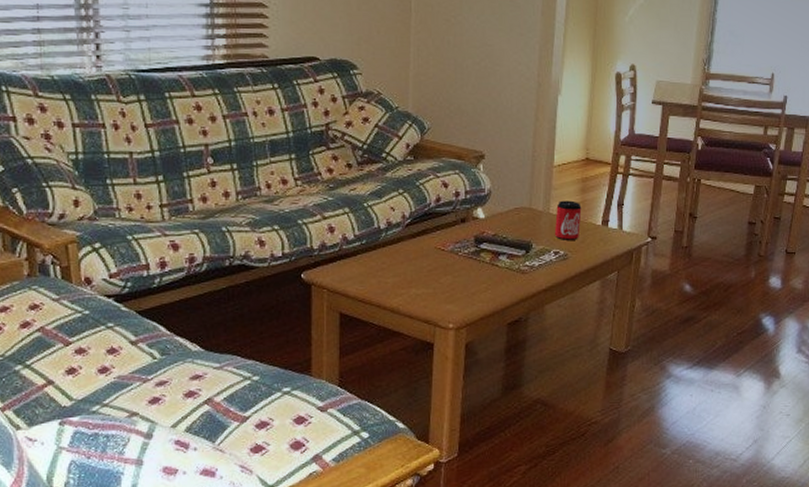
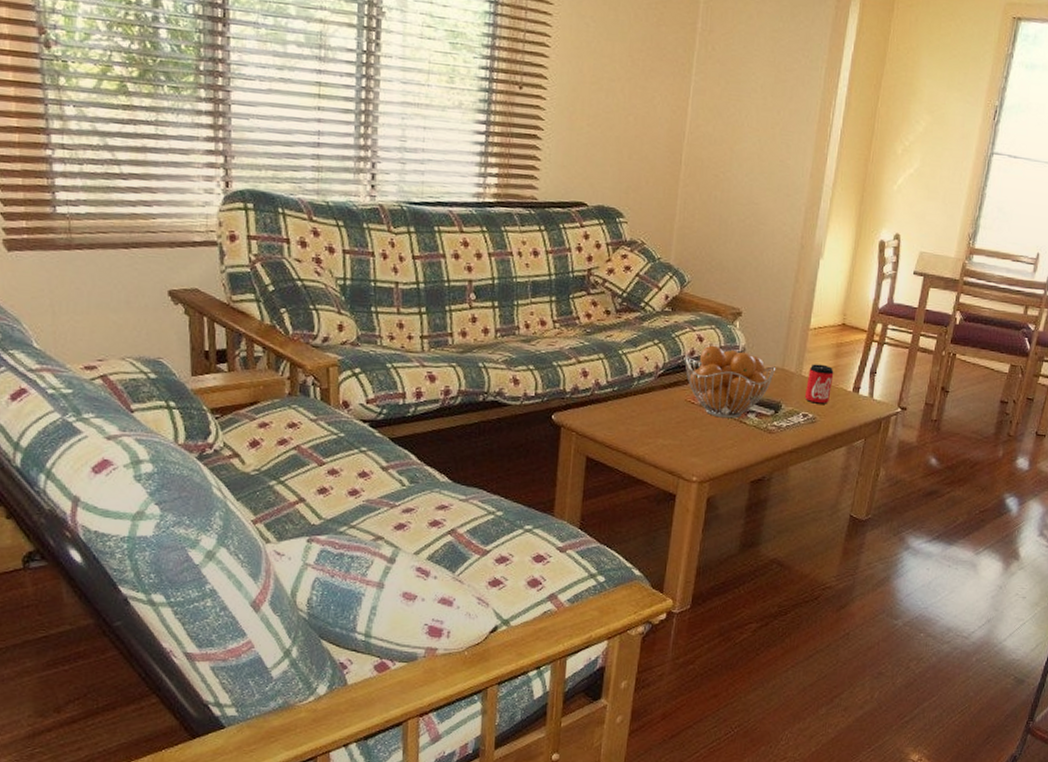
fruit basket: none [431,190,523,262] -> present [685,345,775,419]

